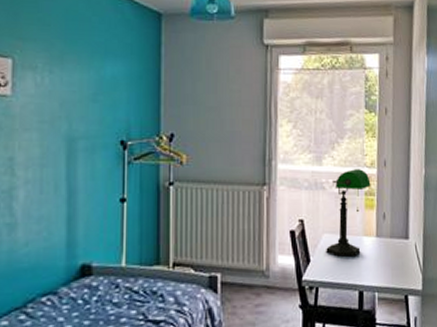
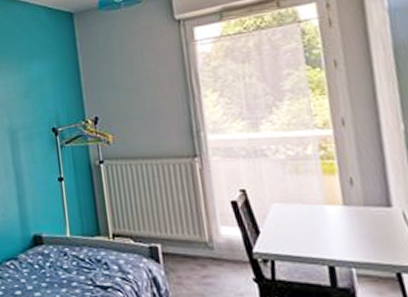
desk lamp: present [326,169,371,257] -> none [275,131,327,228]

